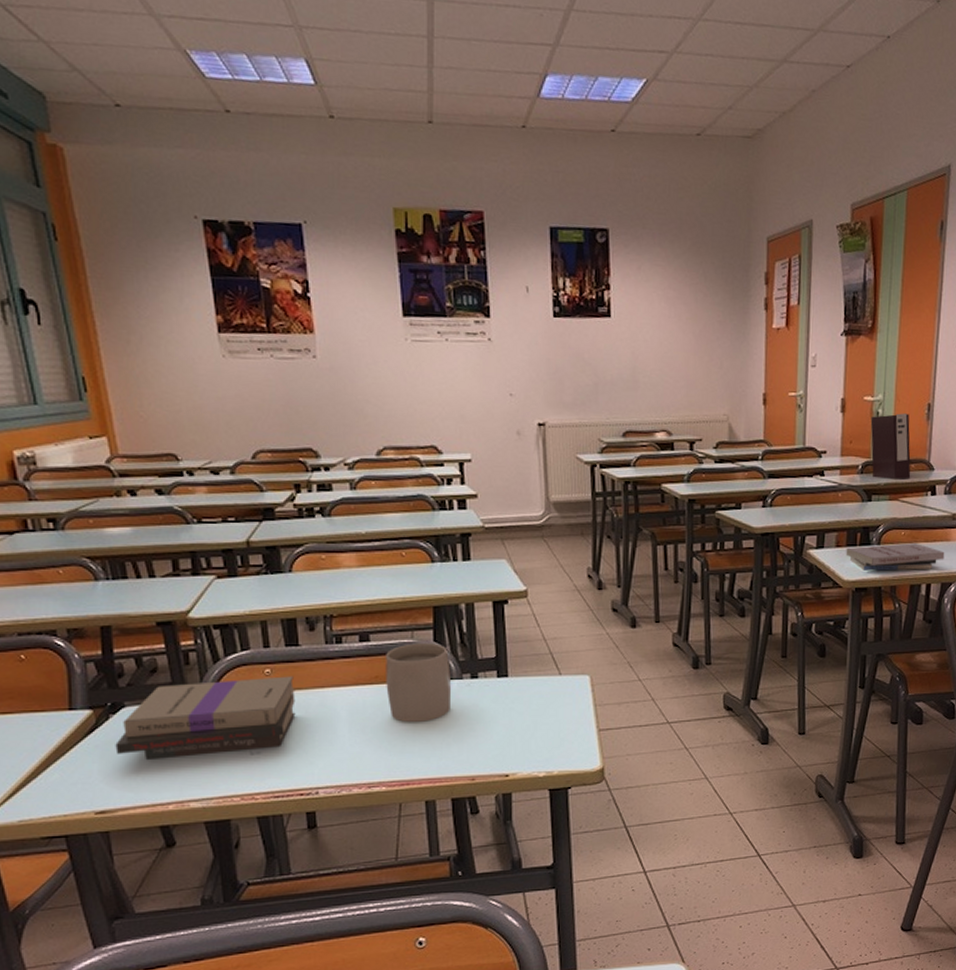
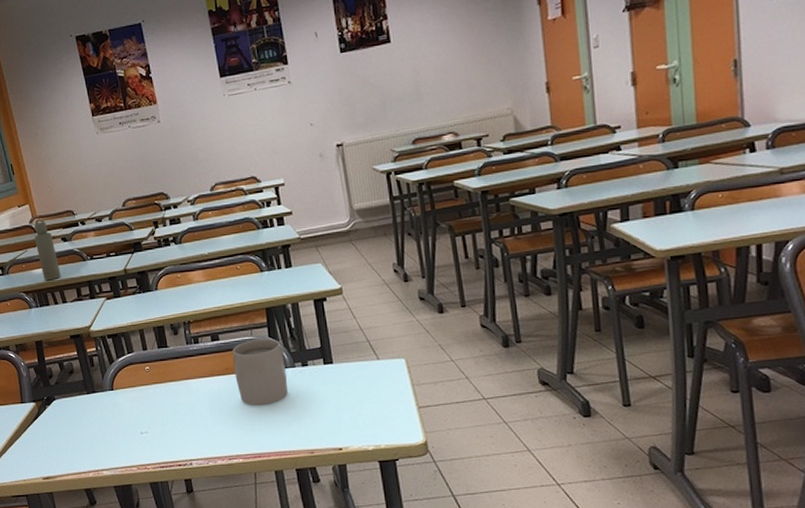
bottle: none [111,458,150,545] -> present [34,218,61,281]
books: present [115,676,296,761] -> none [51,371,170,440]
books: present [845,543,945,571] -> none [654,204,776,238]
binder: present [870,413,911,479] -> none [667,74,723,145]

